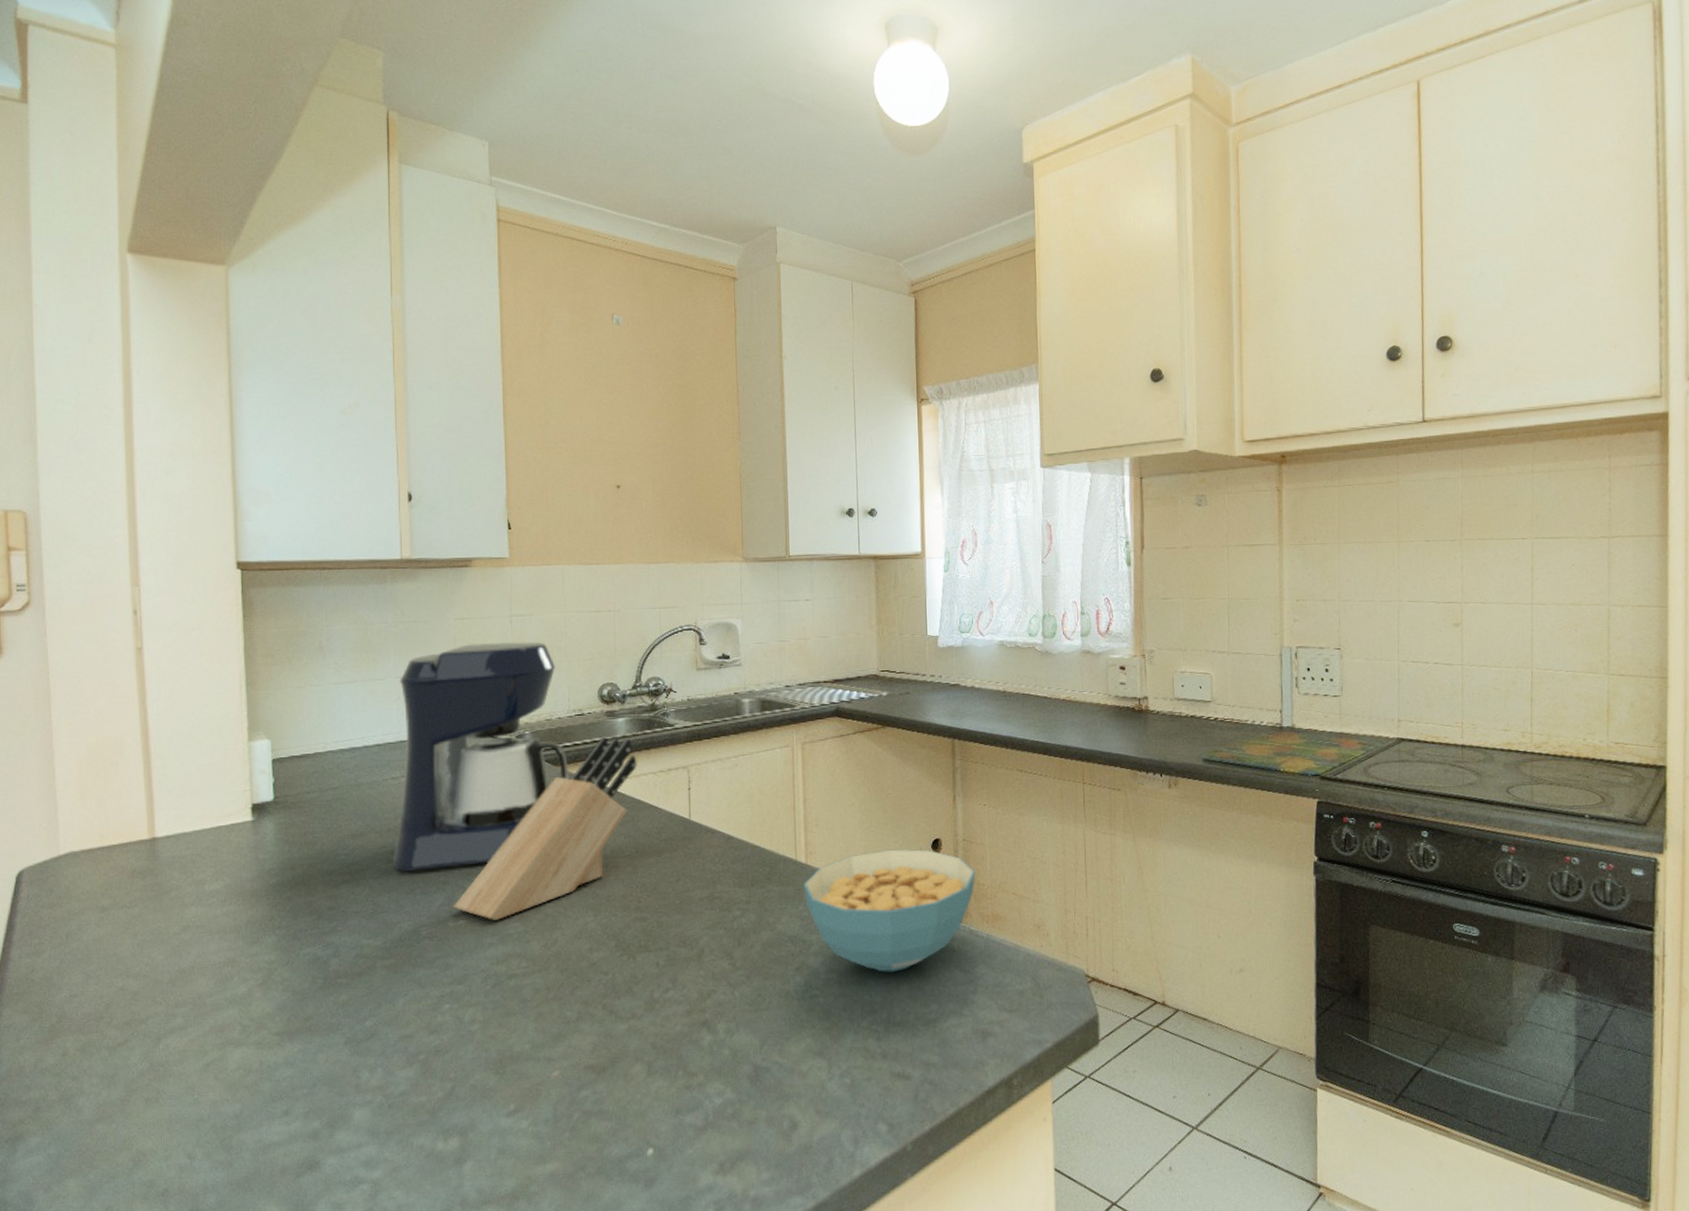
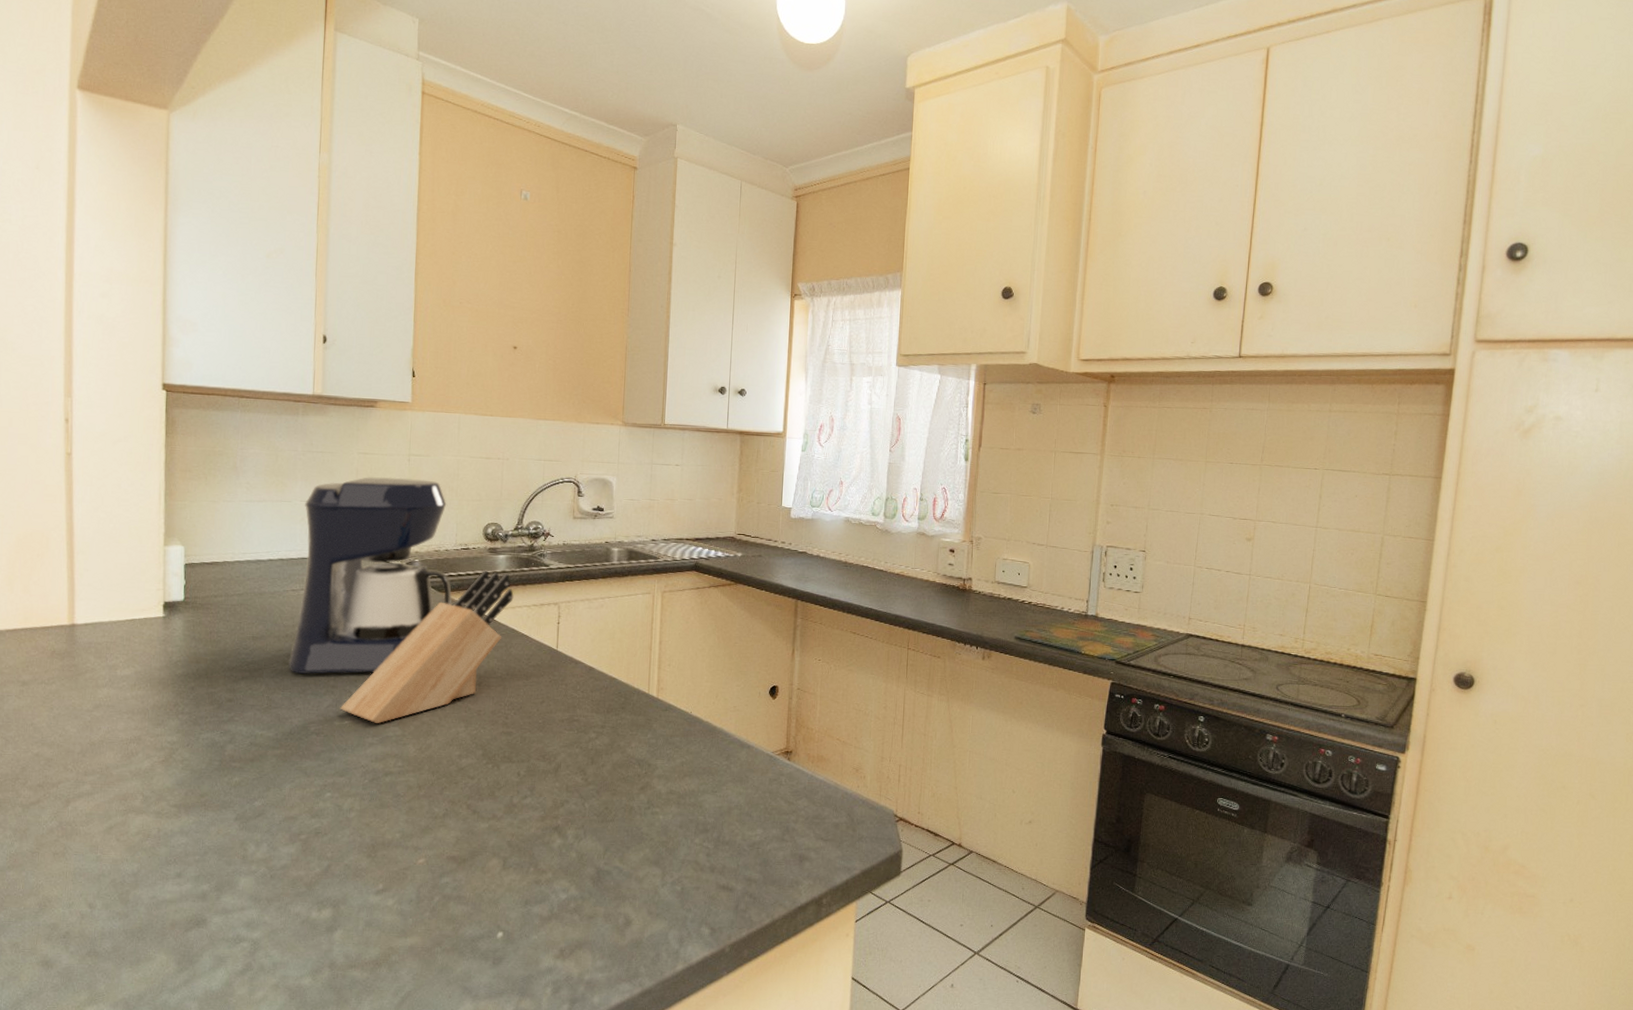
cereal bowl: present [803,849,976,972] -> none [653,691,807,798]

